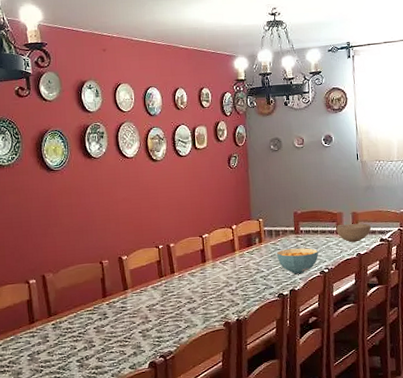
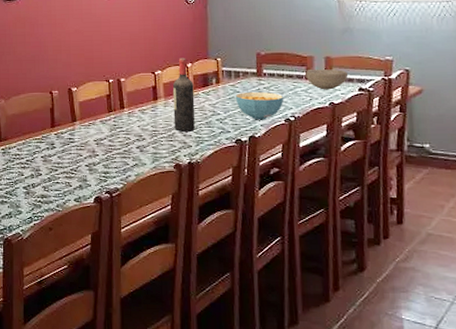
wine bottle: none [220,220,241,291] -> present [173,57,195,132]

